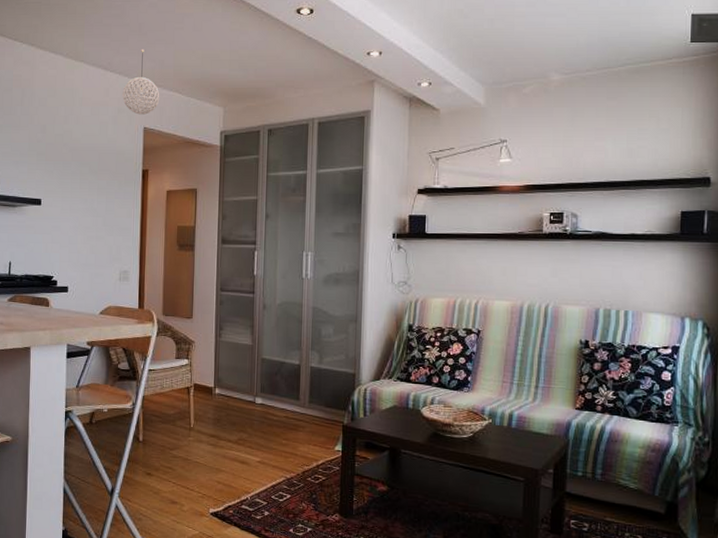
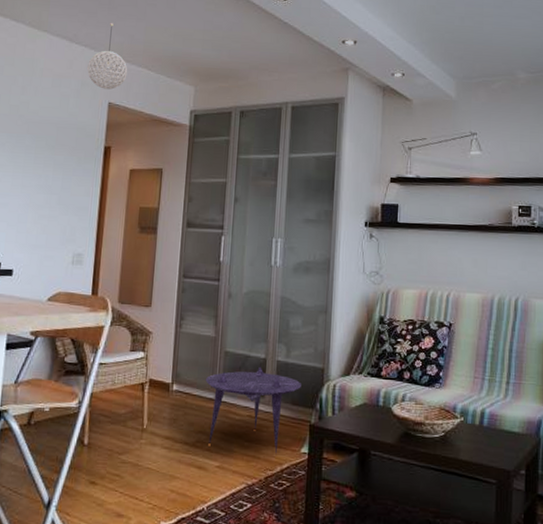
side table: none [244,372,334,452] -> present [205,366,301,455]

